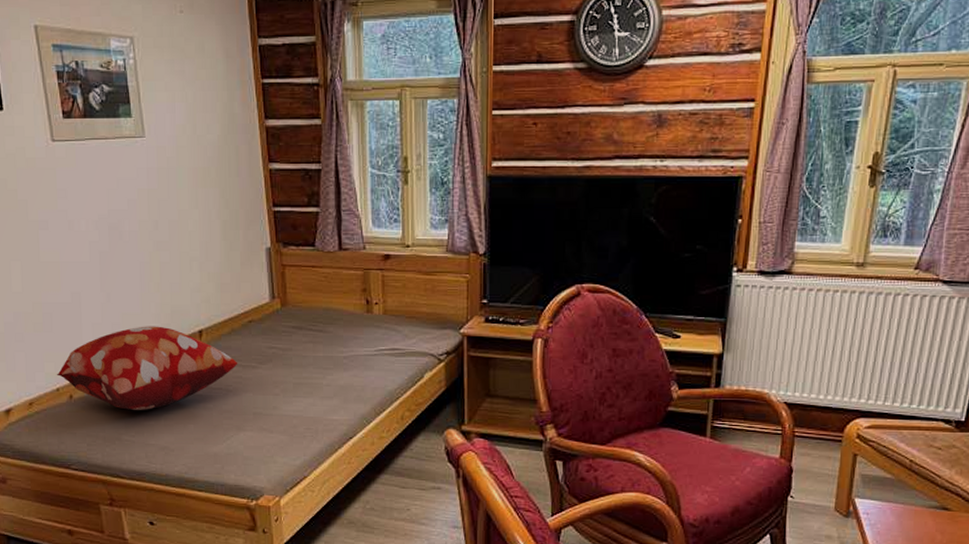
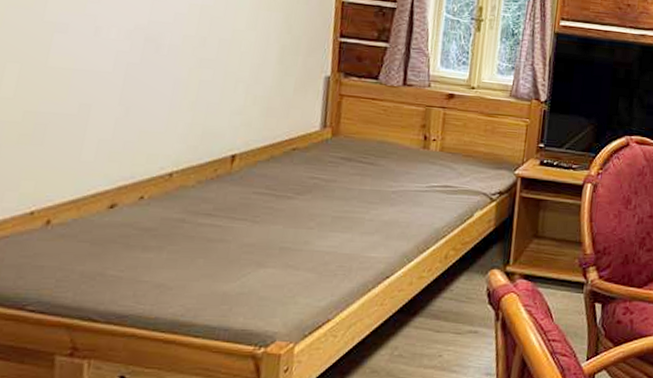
decorative pillow: present [56,326,238,410] -> none [34,146,272,241]

